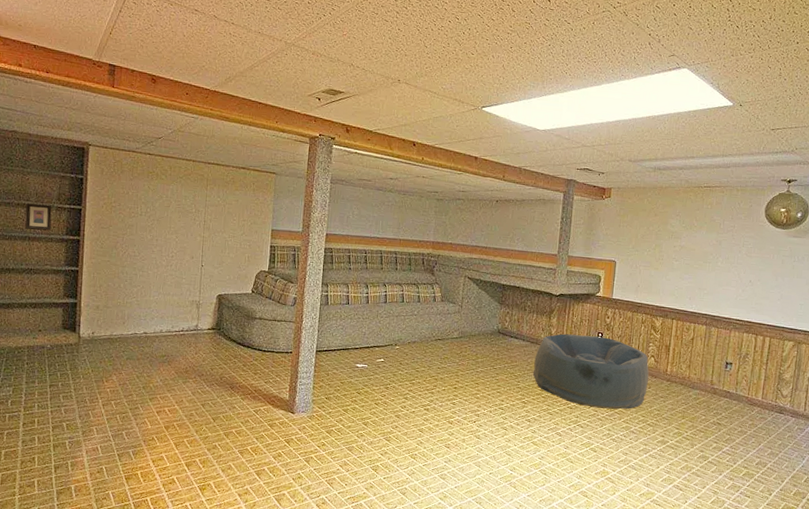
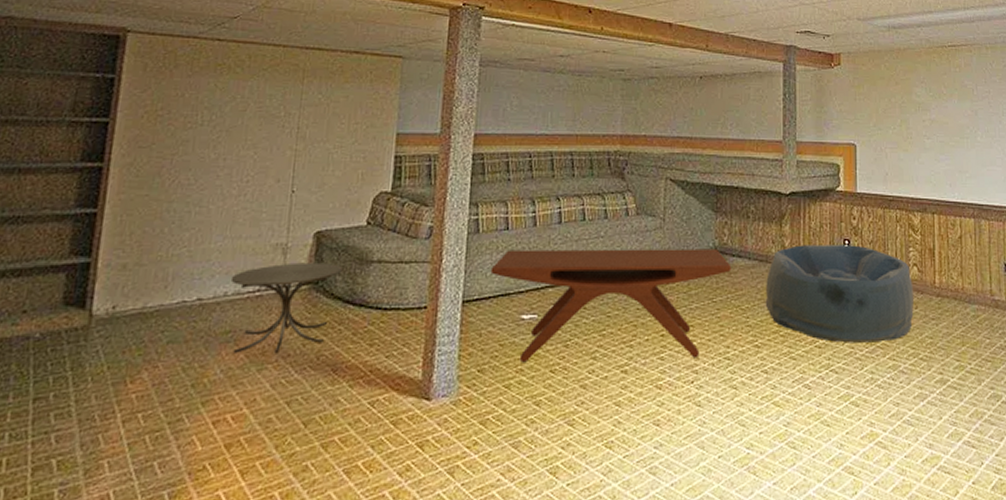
picture frame: present [25,203,52,231] -> none [14,118,62,157]
side table: none [164,314,236,373] -> present [230,262,342,354]
coffee table: none [335,318,510,406] -> present [490,249,732,363]

